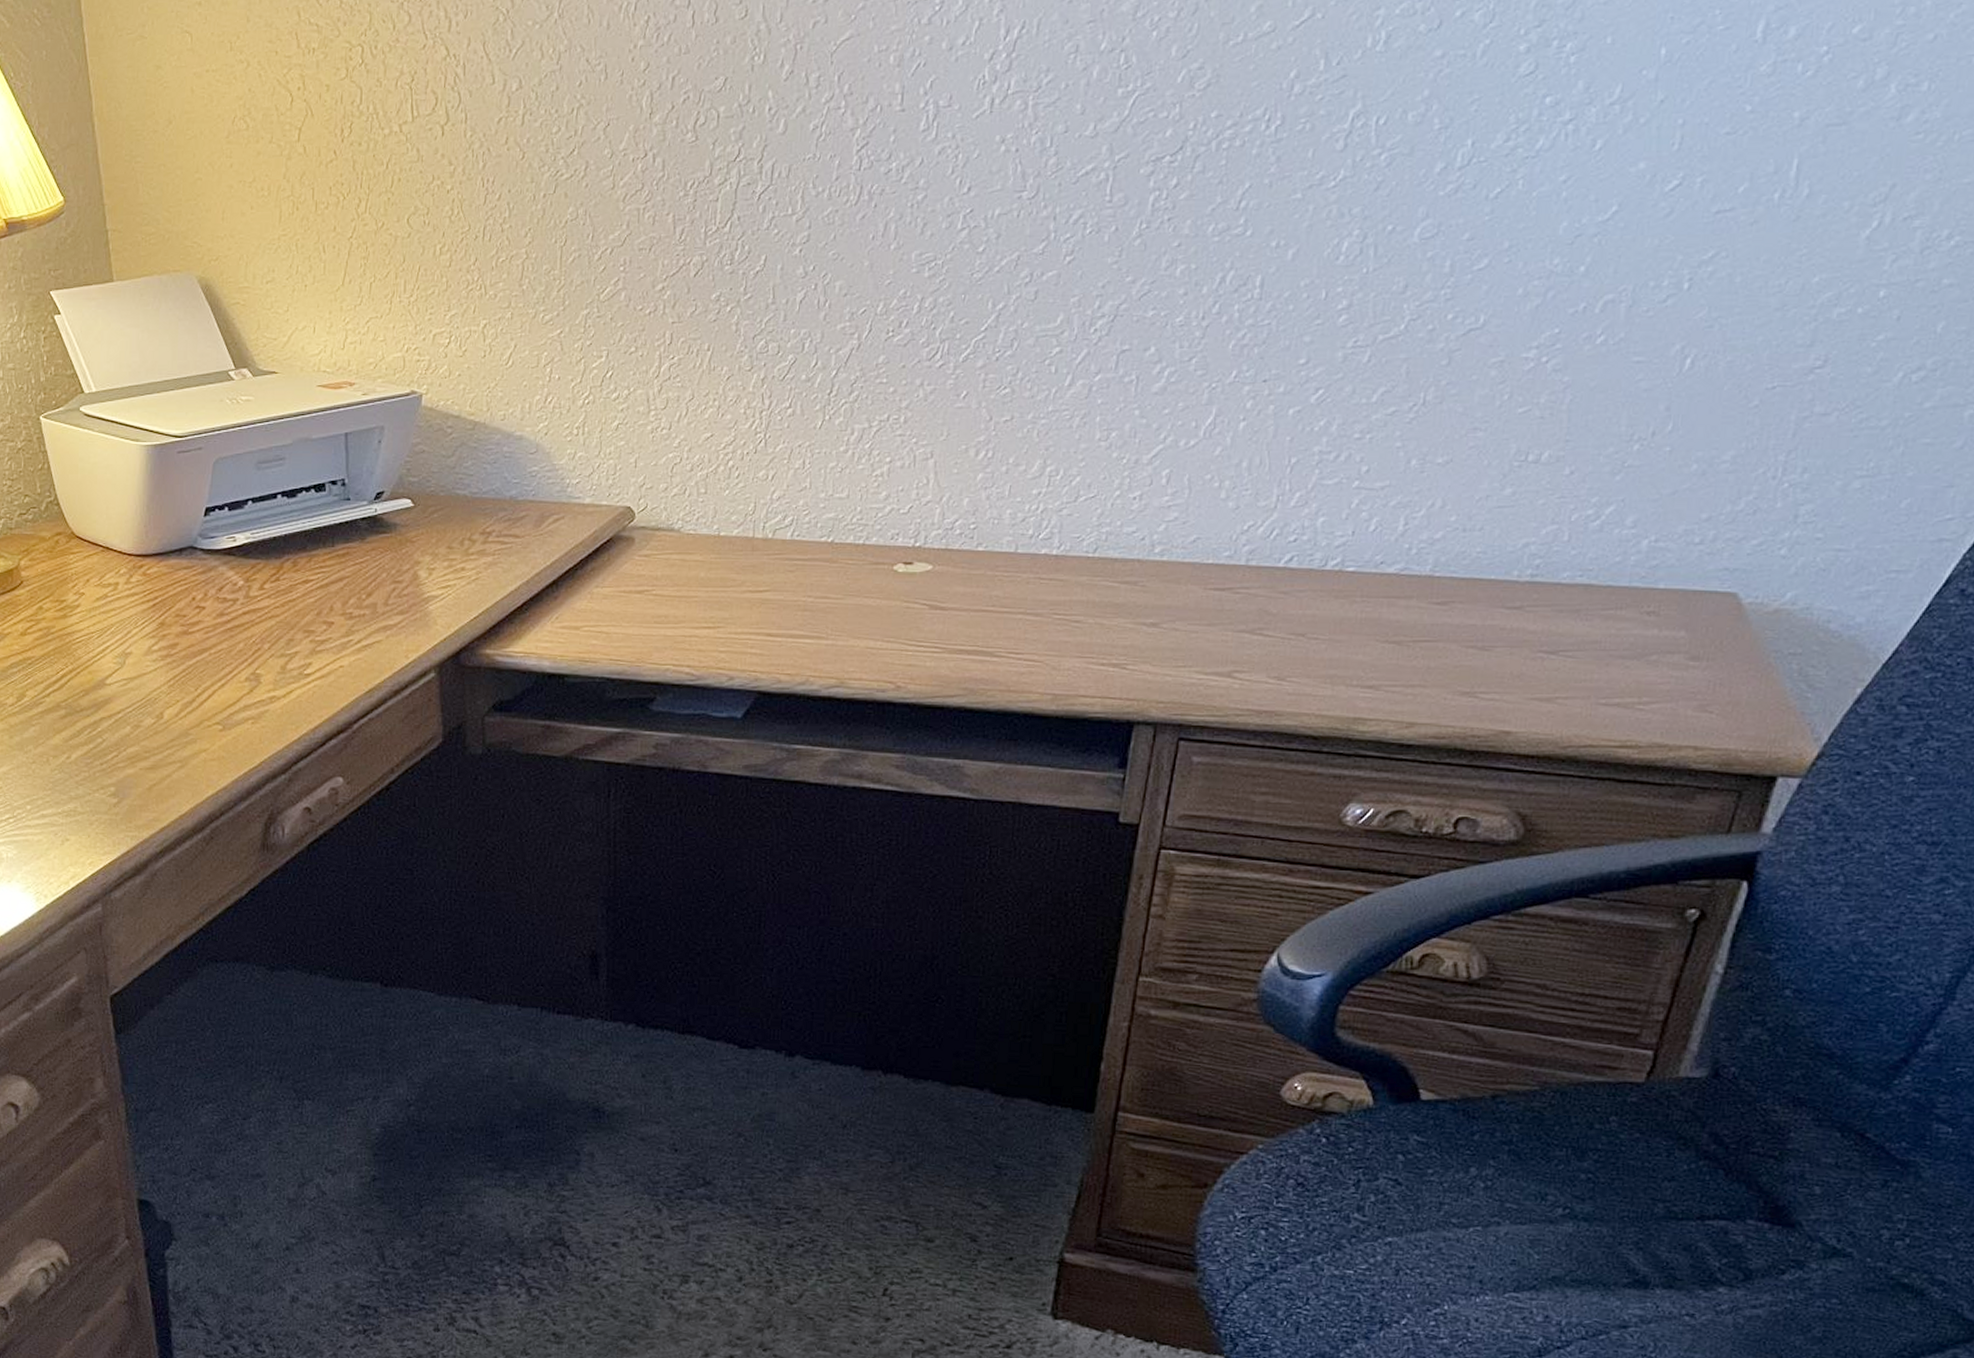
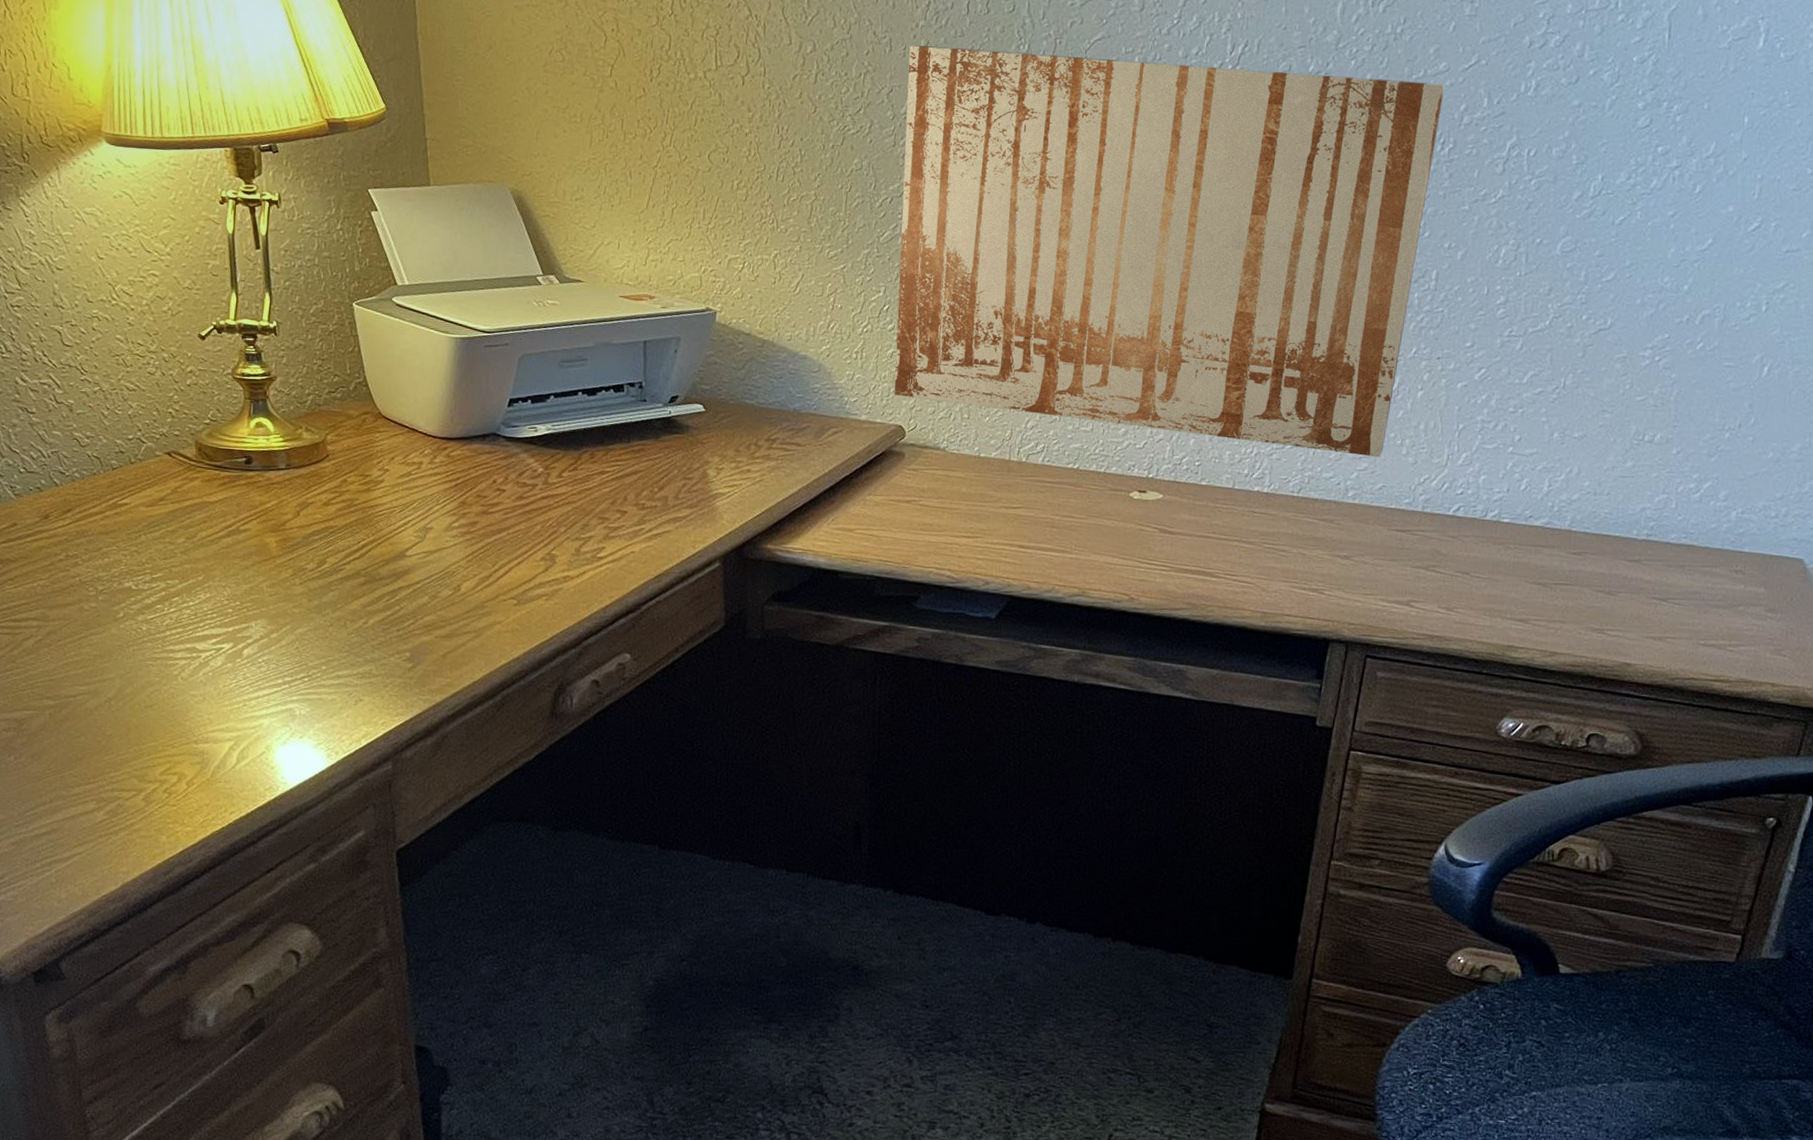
wall art: none [620,47,1271,505] -> present [894,45,1445,458]

